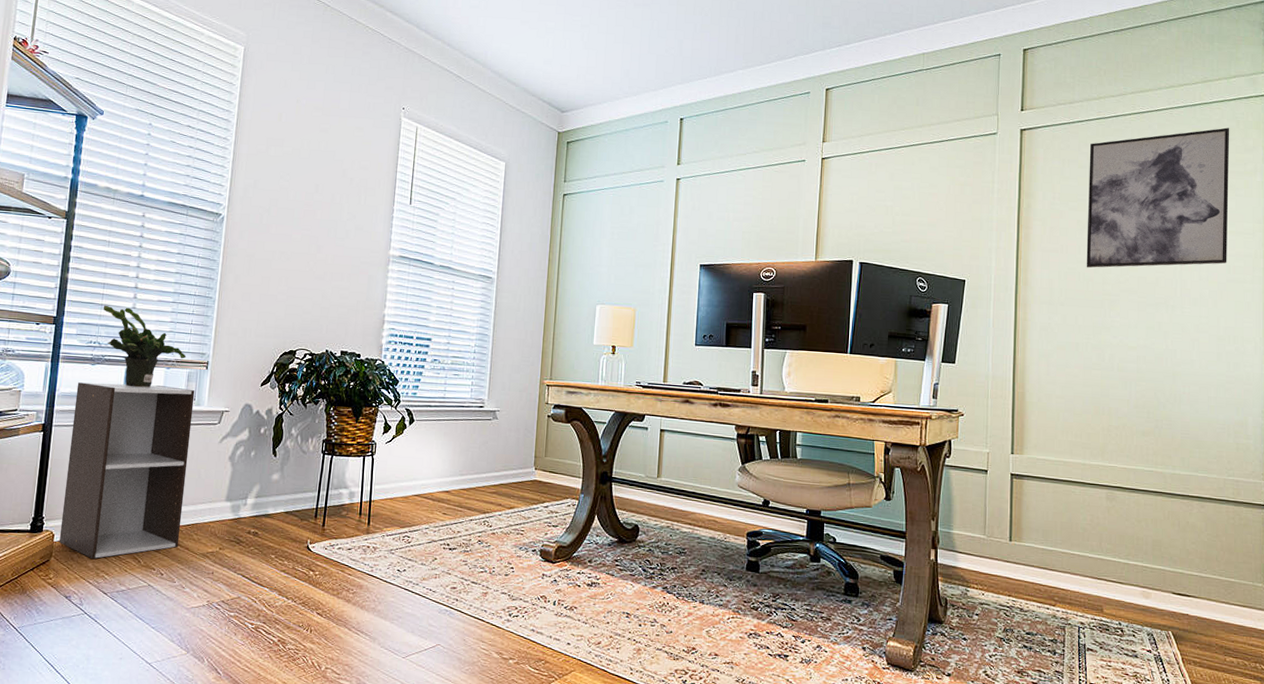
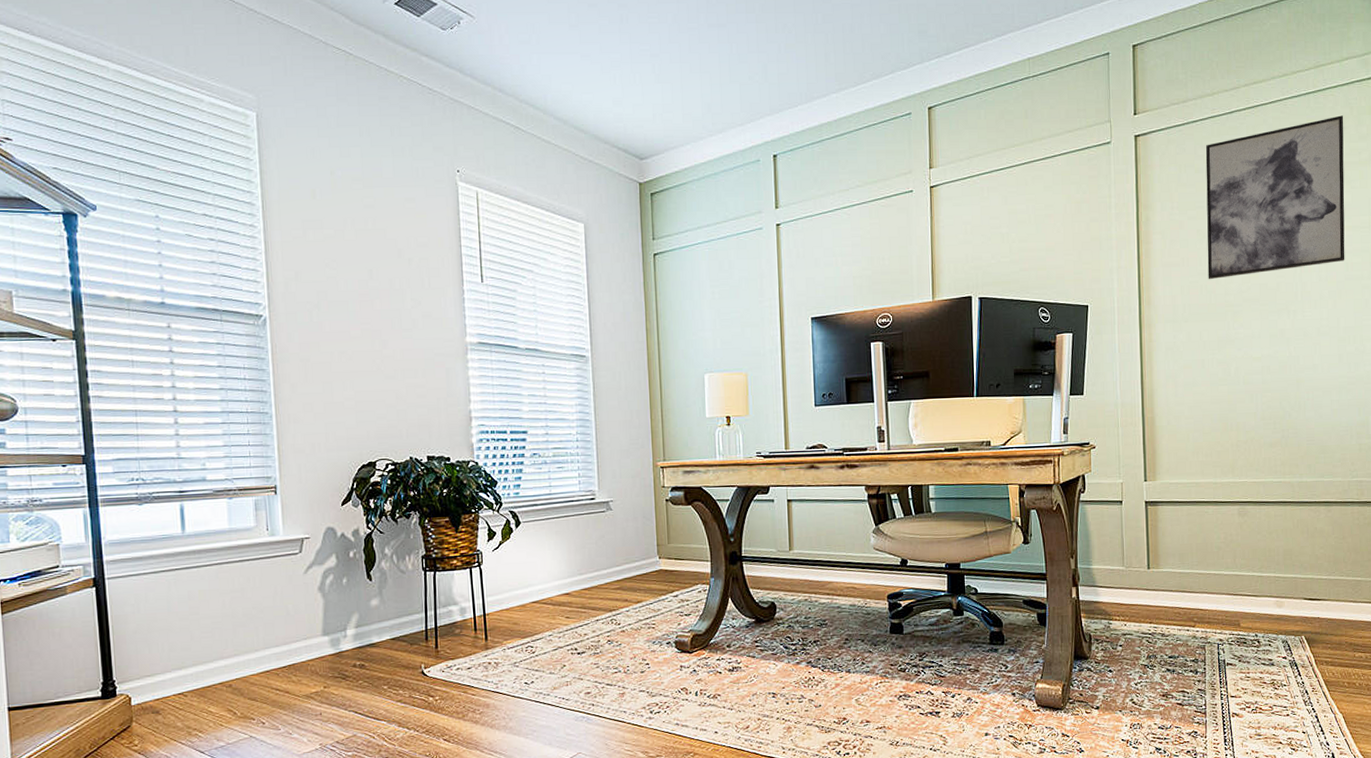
bookcase: present [59,382,195,559] -> none [125,518,277,718]
potted plant: present [103,305,187,388] -> none [139,435,250,524]

